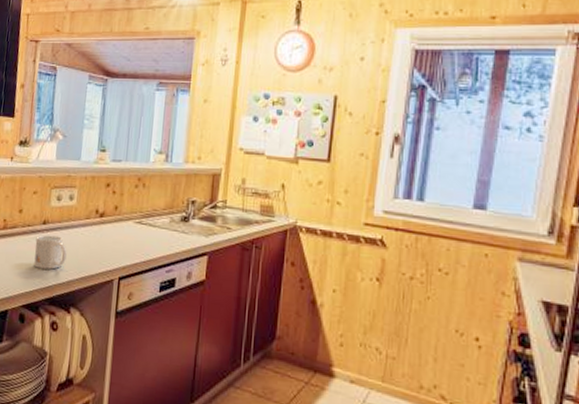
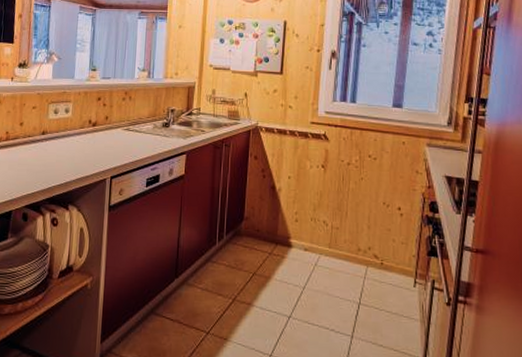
mug: present [34,235,67,270] -> none [35,144,64,173]

